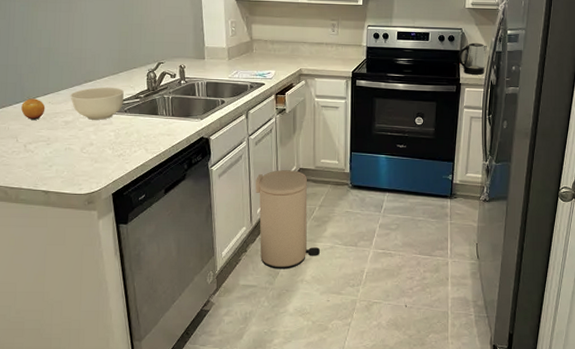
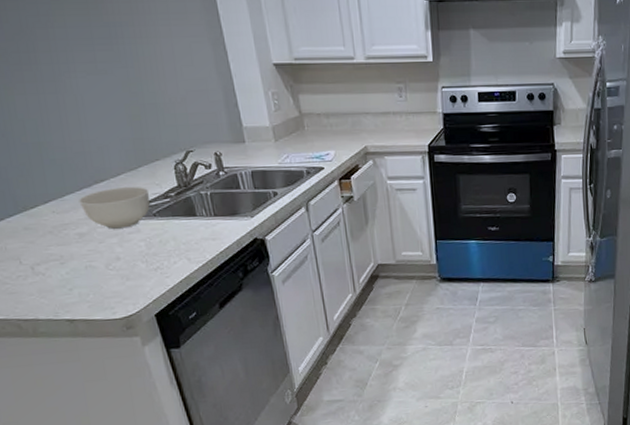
fruit: present [21,98,46,120] -> none [17,208,50,235]
pedal bin: present [255,170,320,269] -> none [327,267,411,380]
kettle: present [458,42,488,75] -> none [551,99,585,138]

